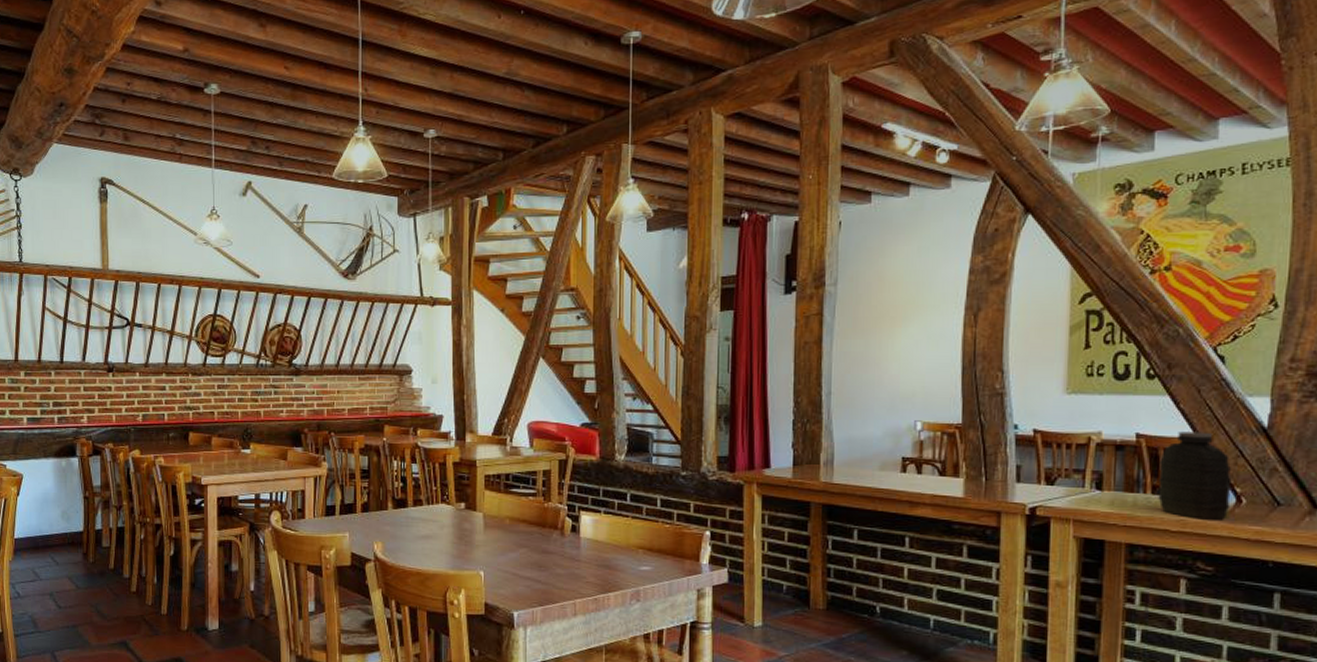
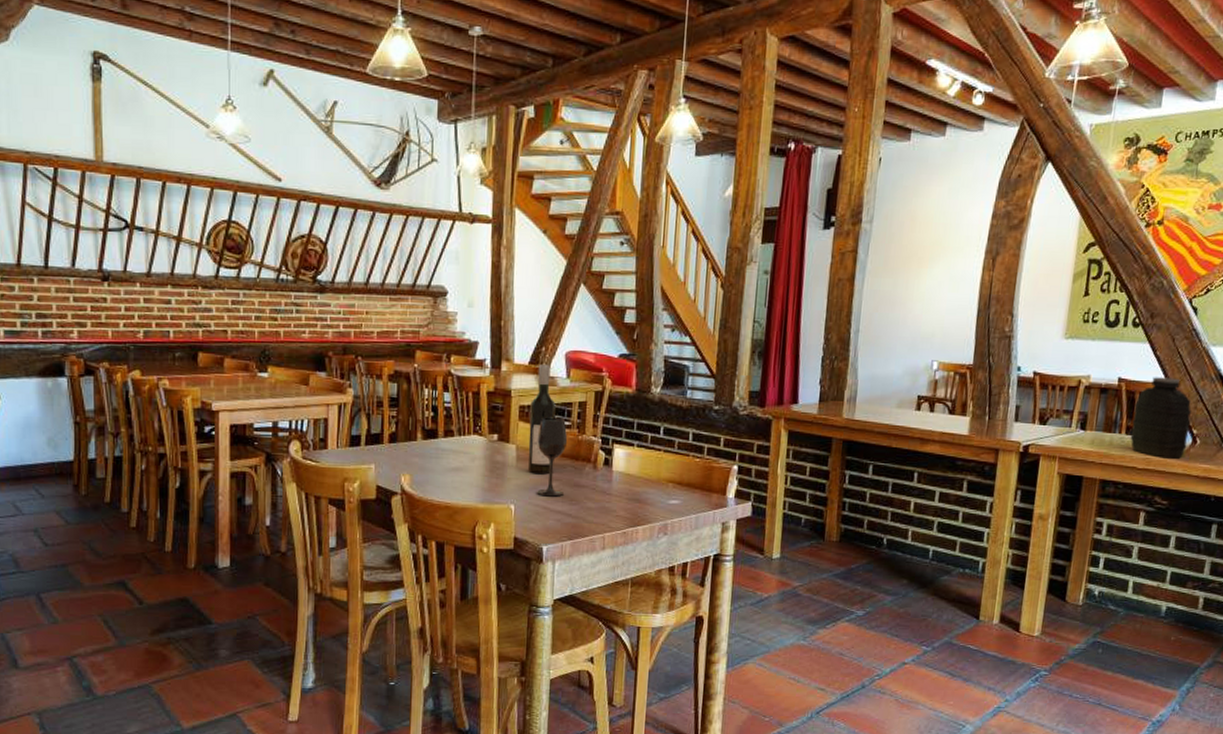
bottle: none [495,434,520,542] -> present [527,363,556,475]
wine glass: none [503,485,534,563] -> present [537,417,568,497]

